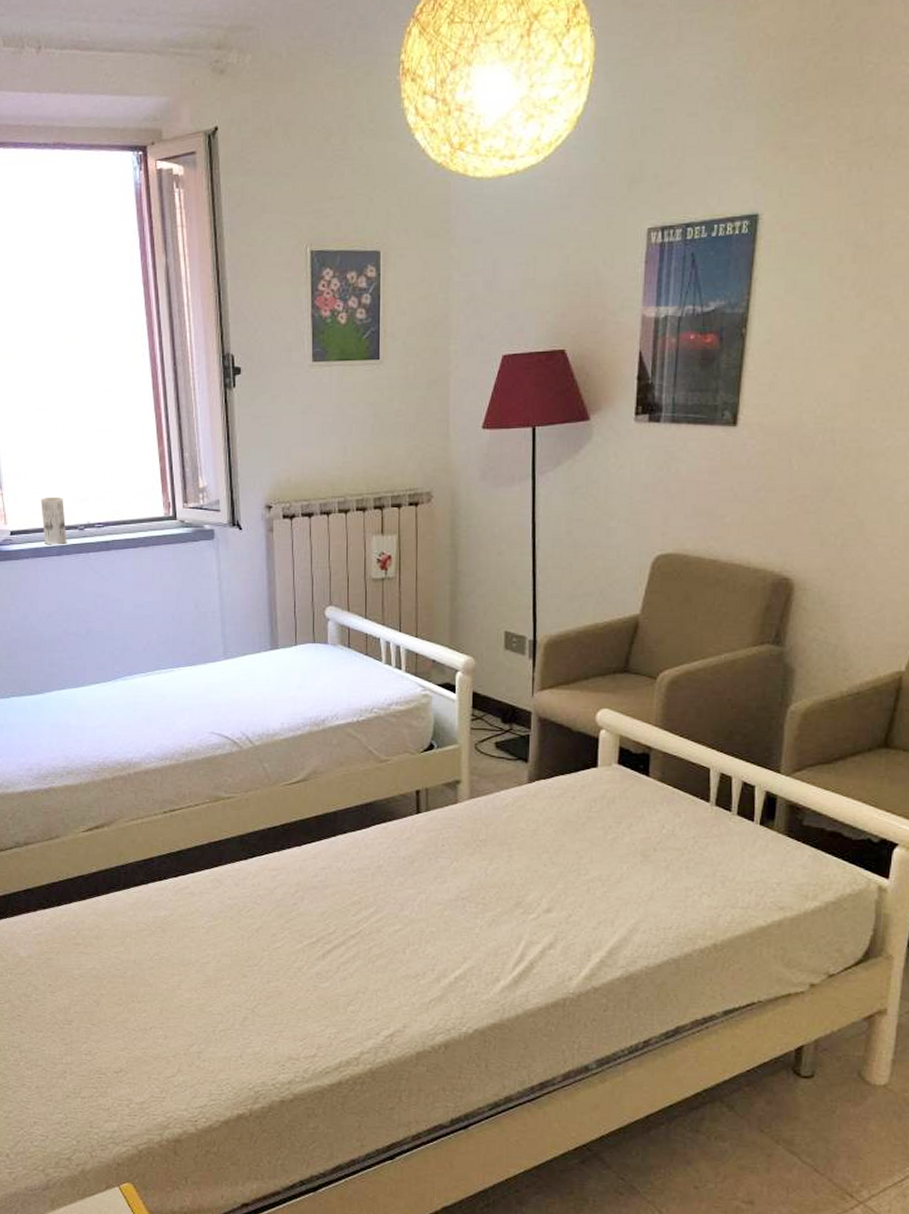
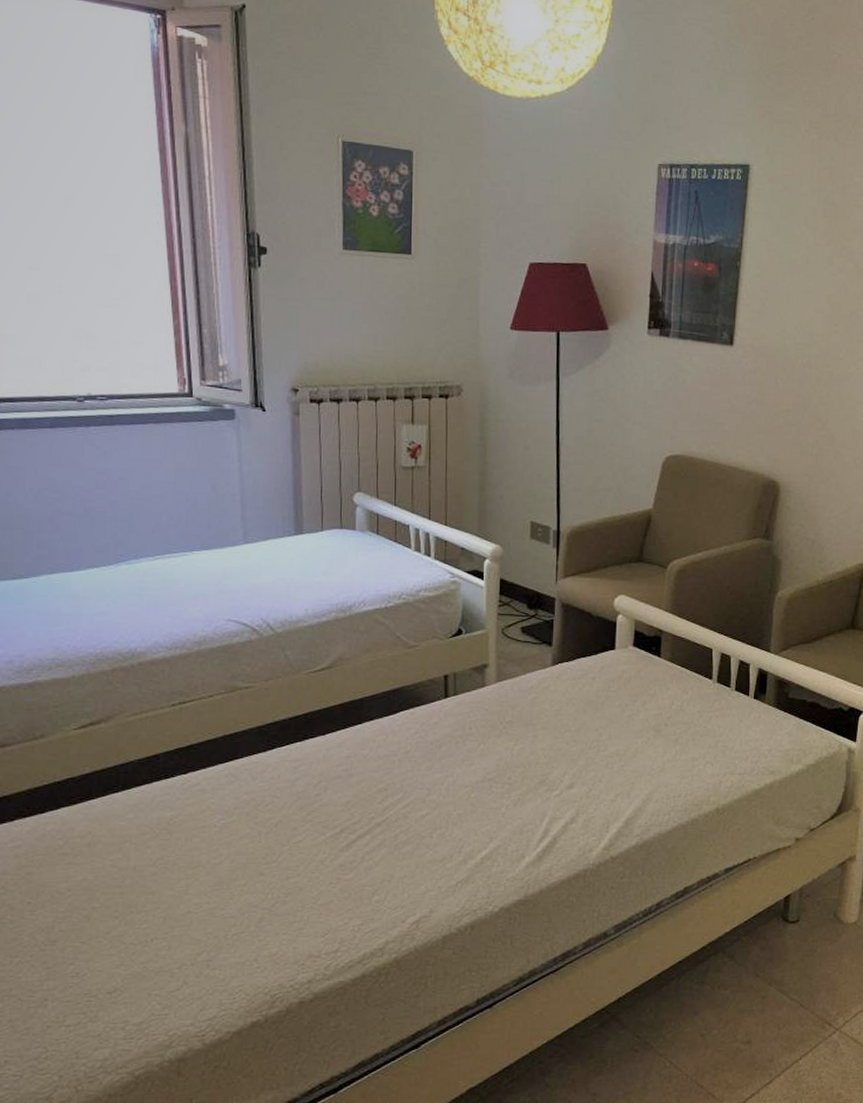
candle: present [41,496,67,545] -> none [31,363,63,417]

